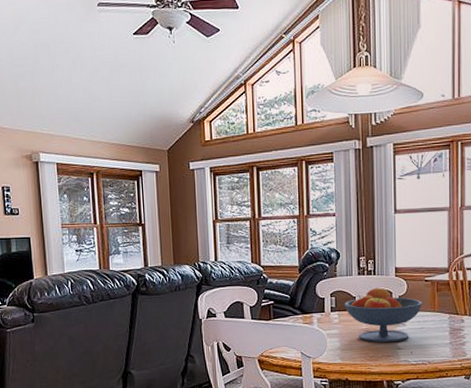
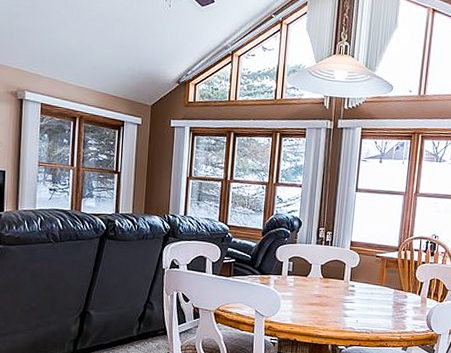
fruit bowl: present [344,287,422,343] -> none [300,257,372,310]

